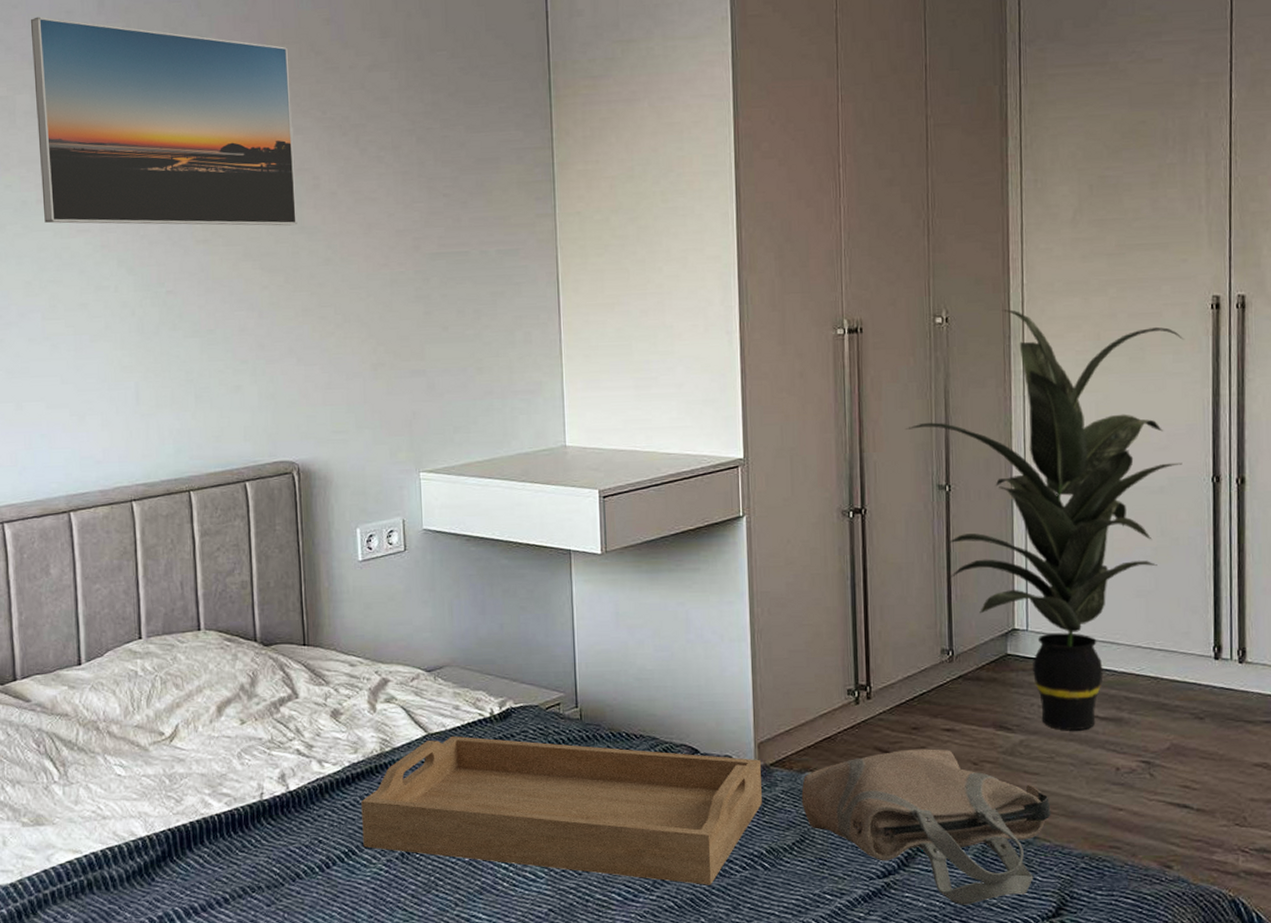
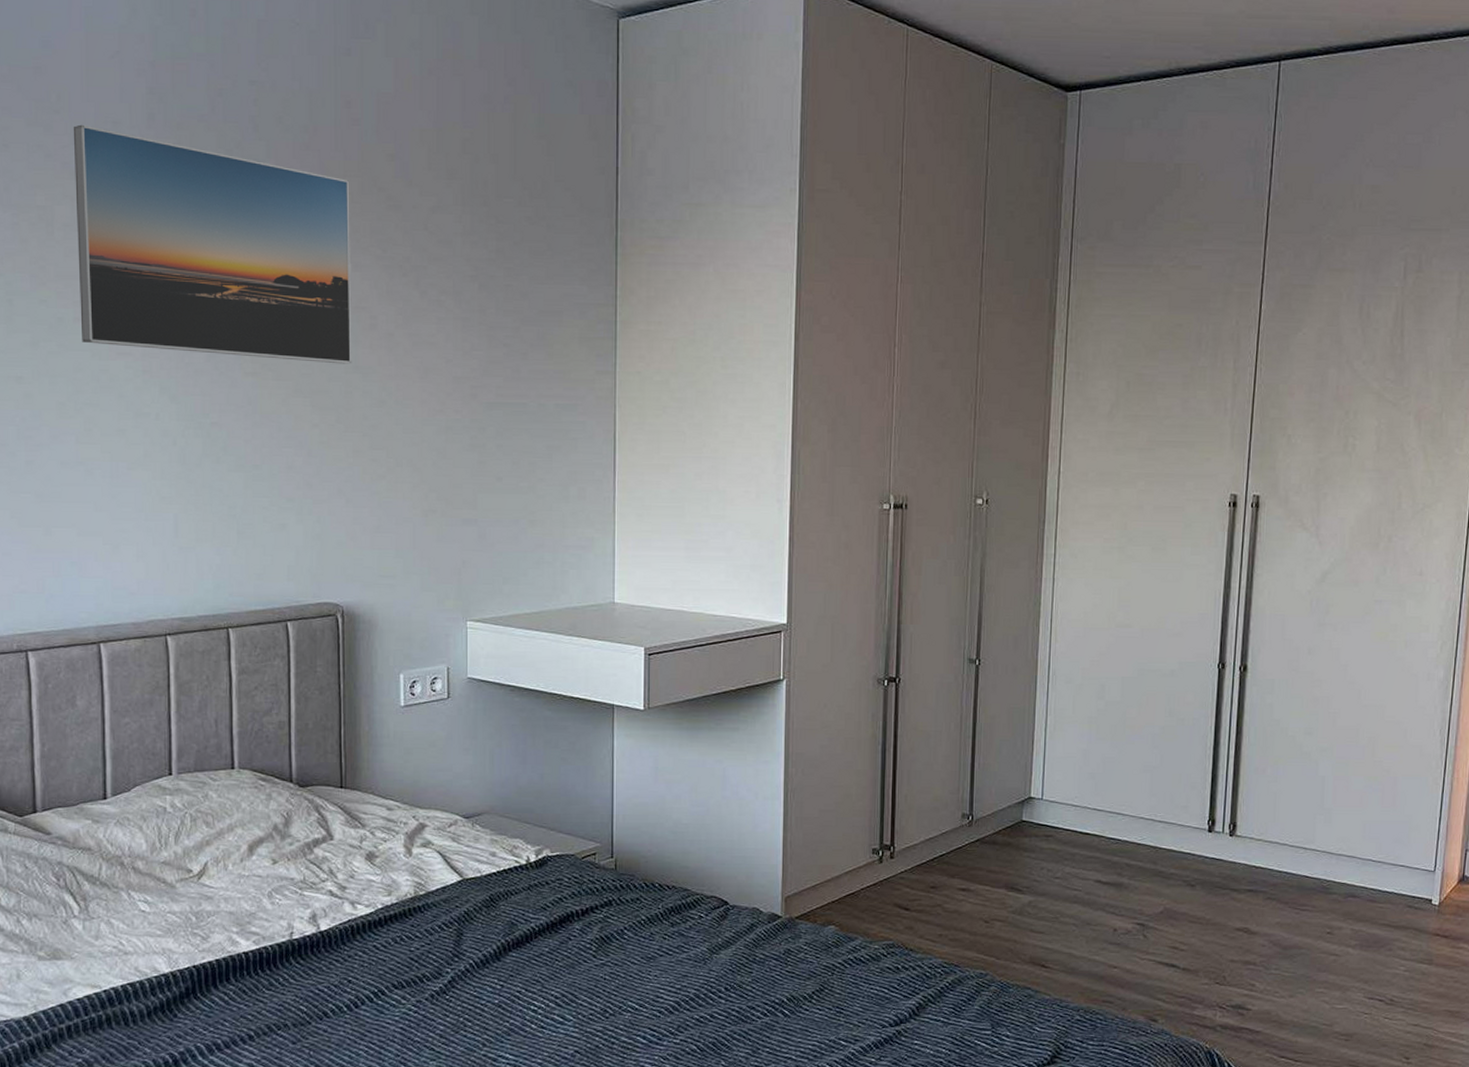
serving tray: present [361,736,762,885] -> none [393,882,788,1030]
tote bag: present [801,749,1051,905] -> none [823,906,1053,1052]
indoor plant: present [905,309,1184,730] -> none [941,495,1202,893]

